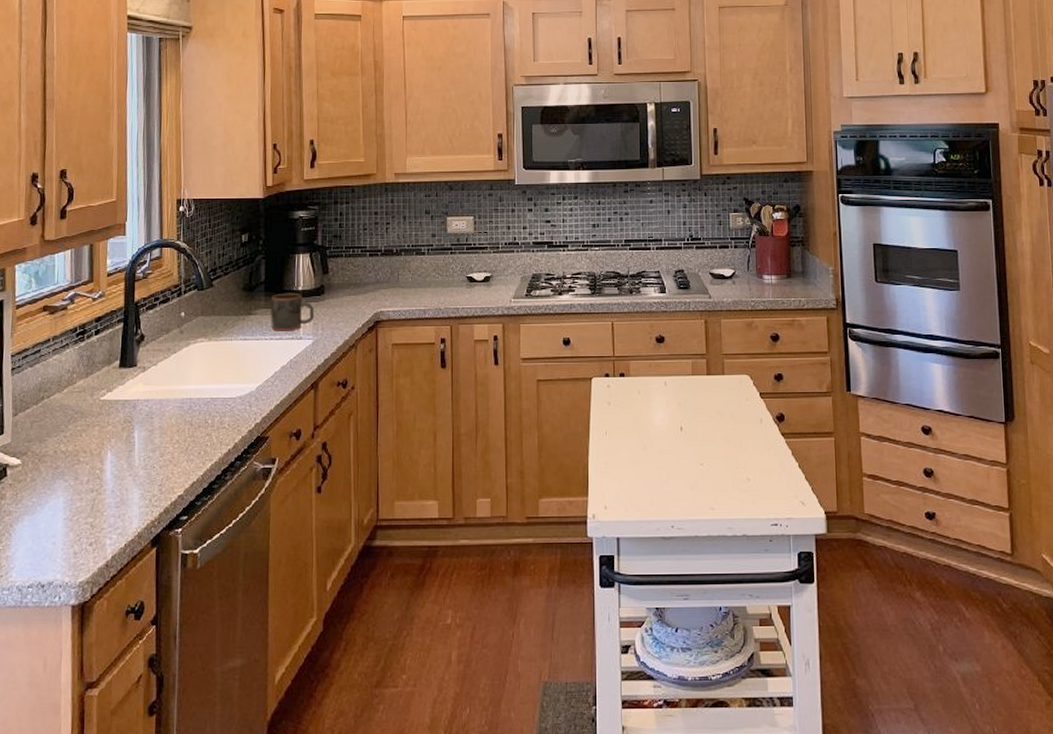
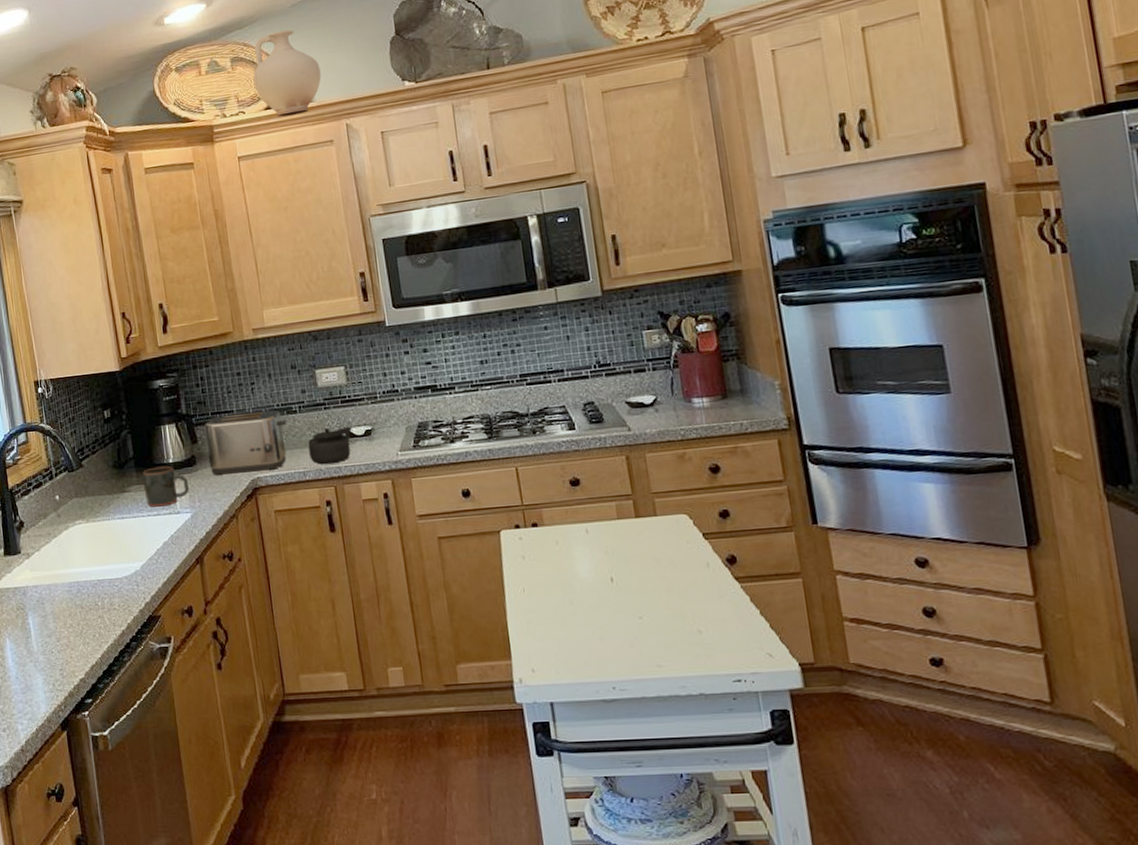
toaster: none [336,250,415,306] -> present [204,410,287,475]
kettle: none [431,271,473,304] -> present [308,426,352,464]

